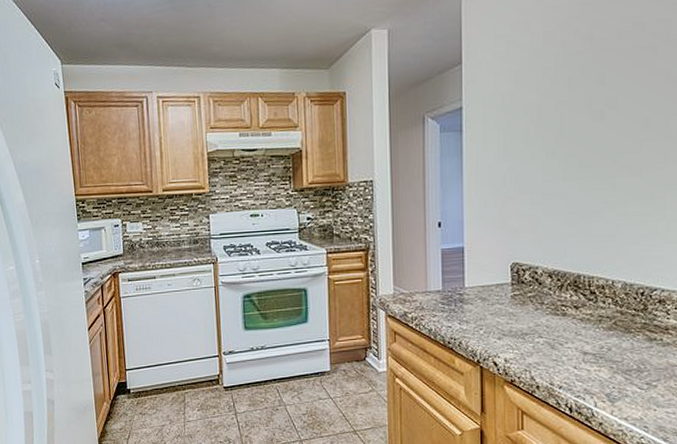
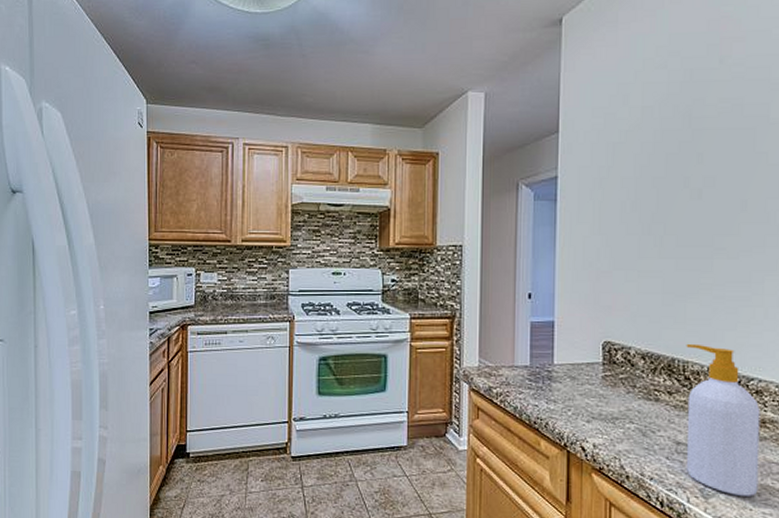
soap bottle: none [591,259,664,398] -> present [686,343,761,496]

